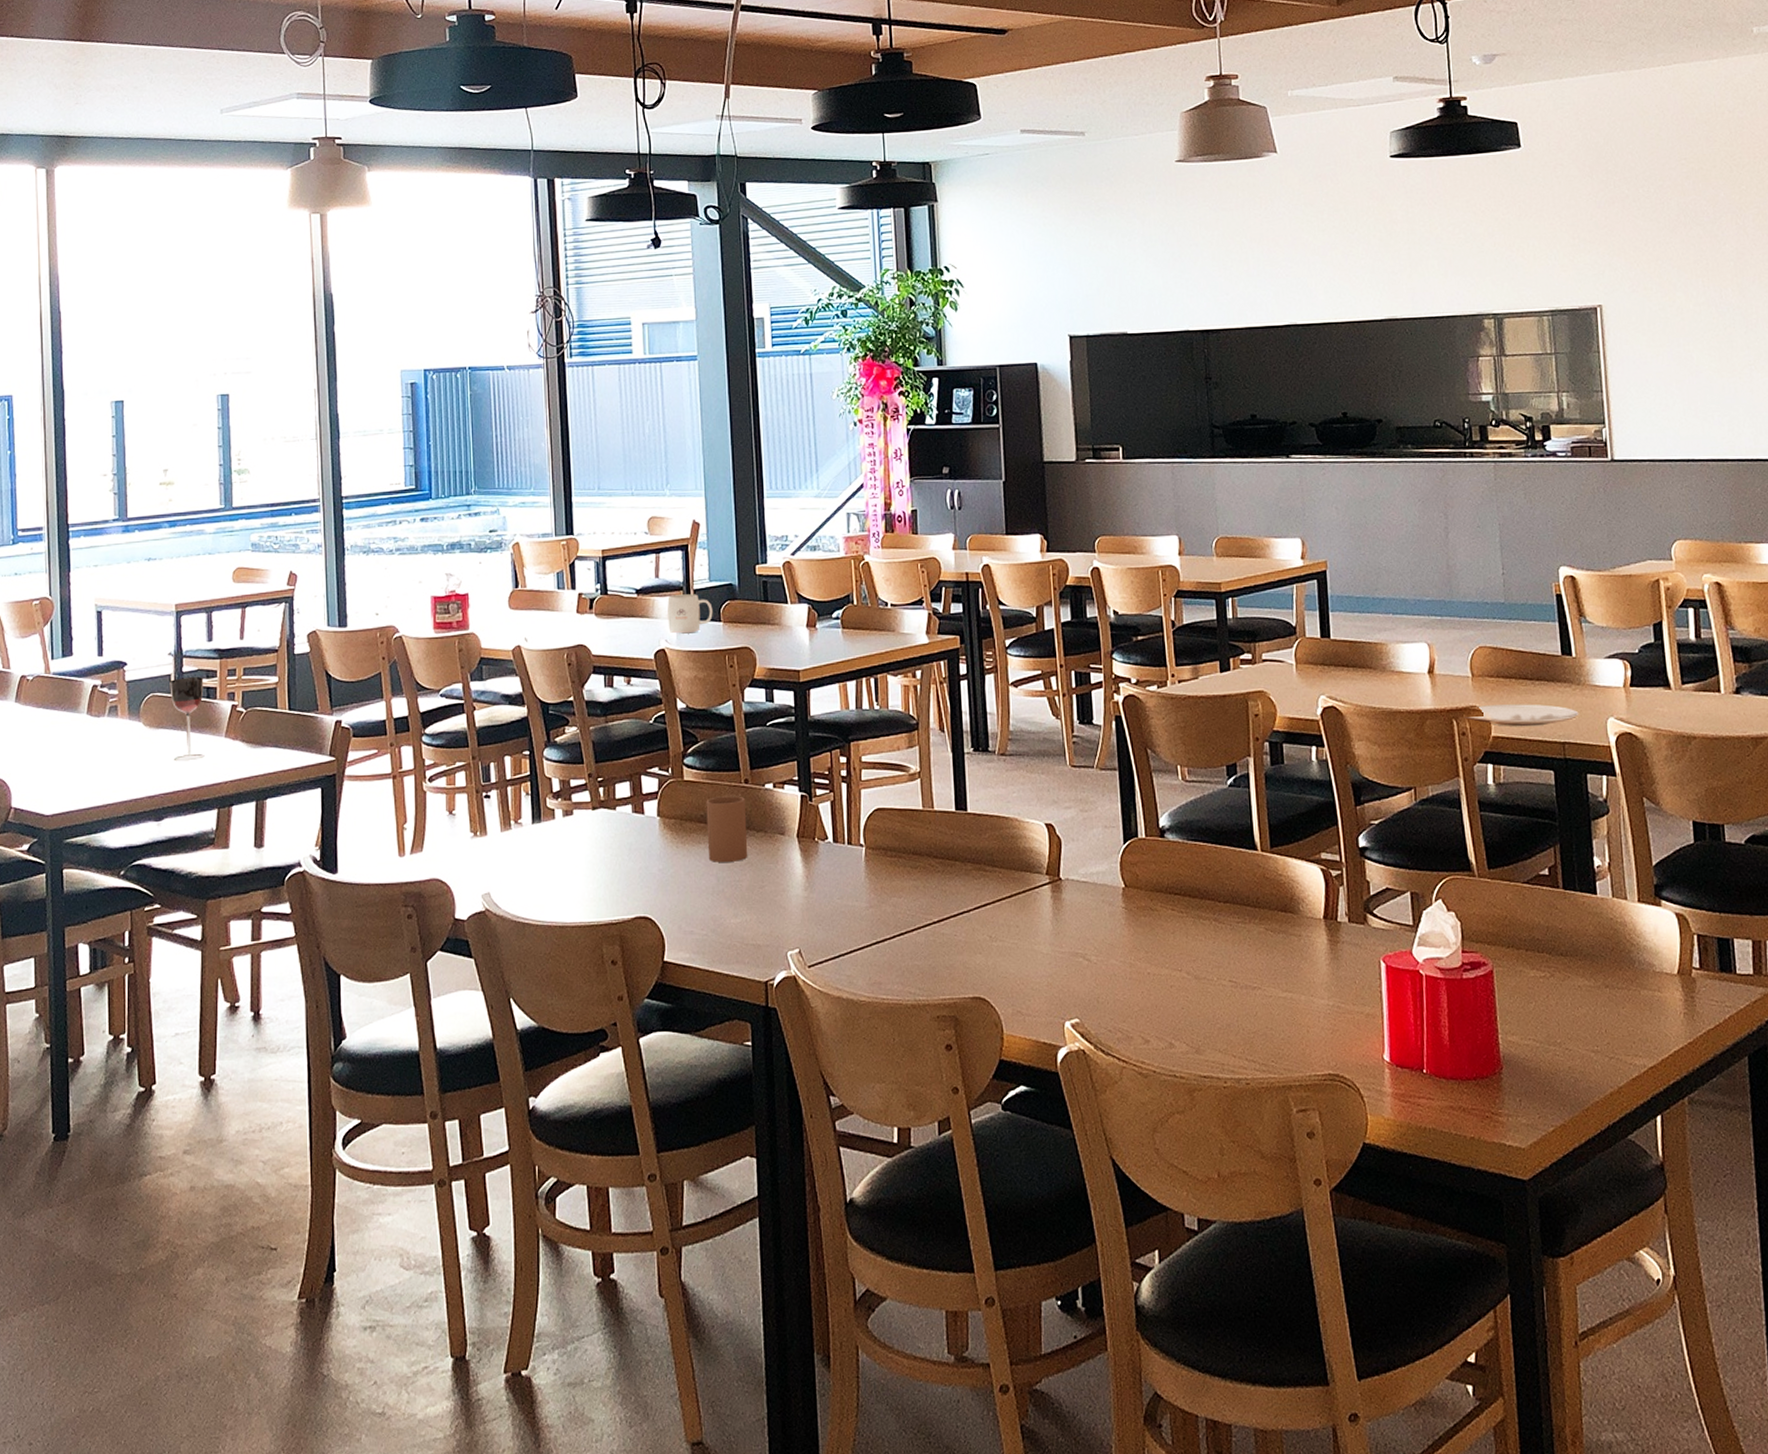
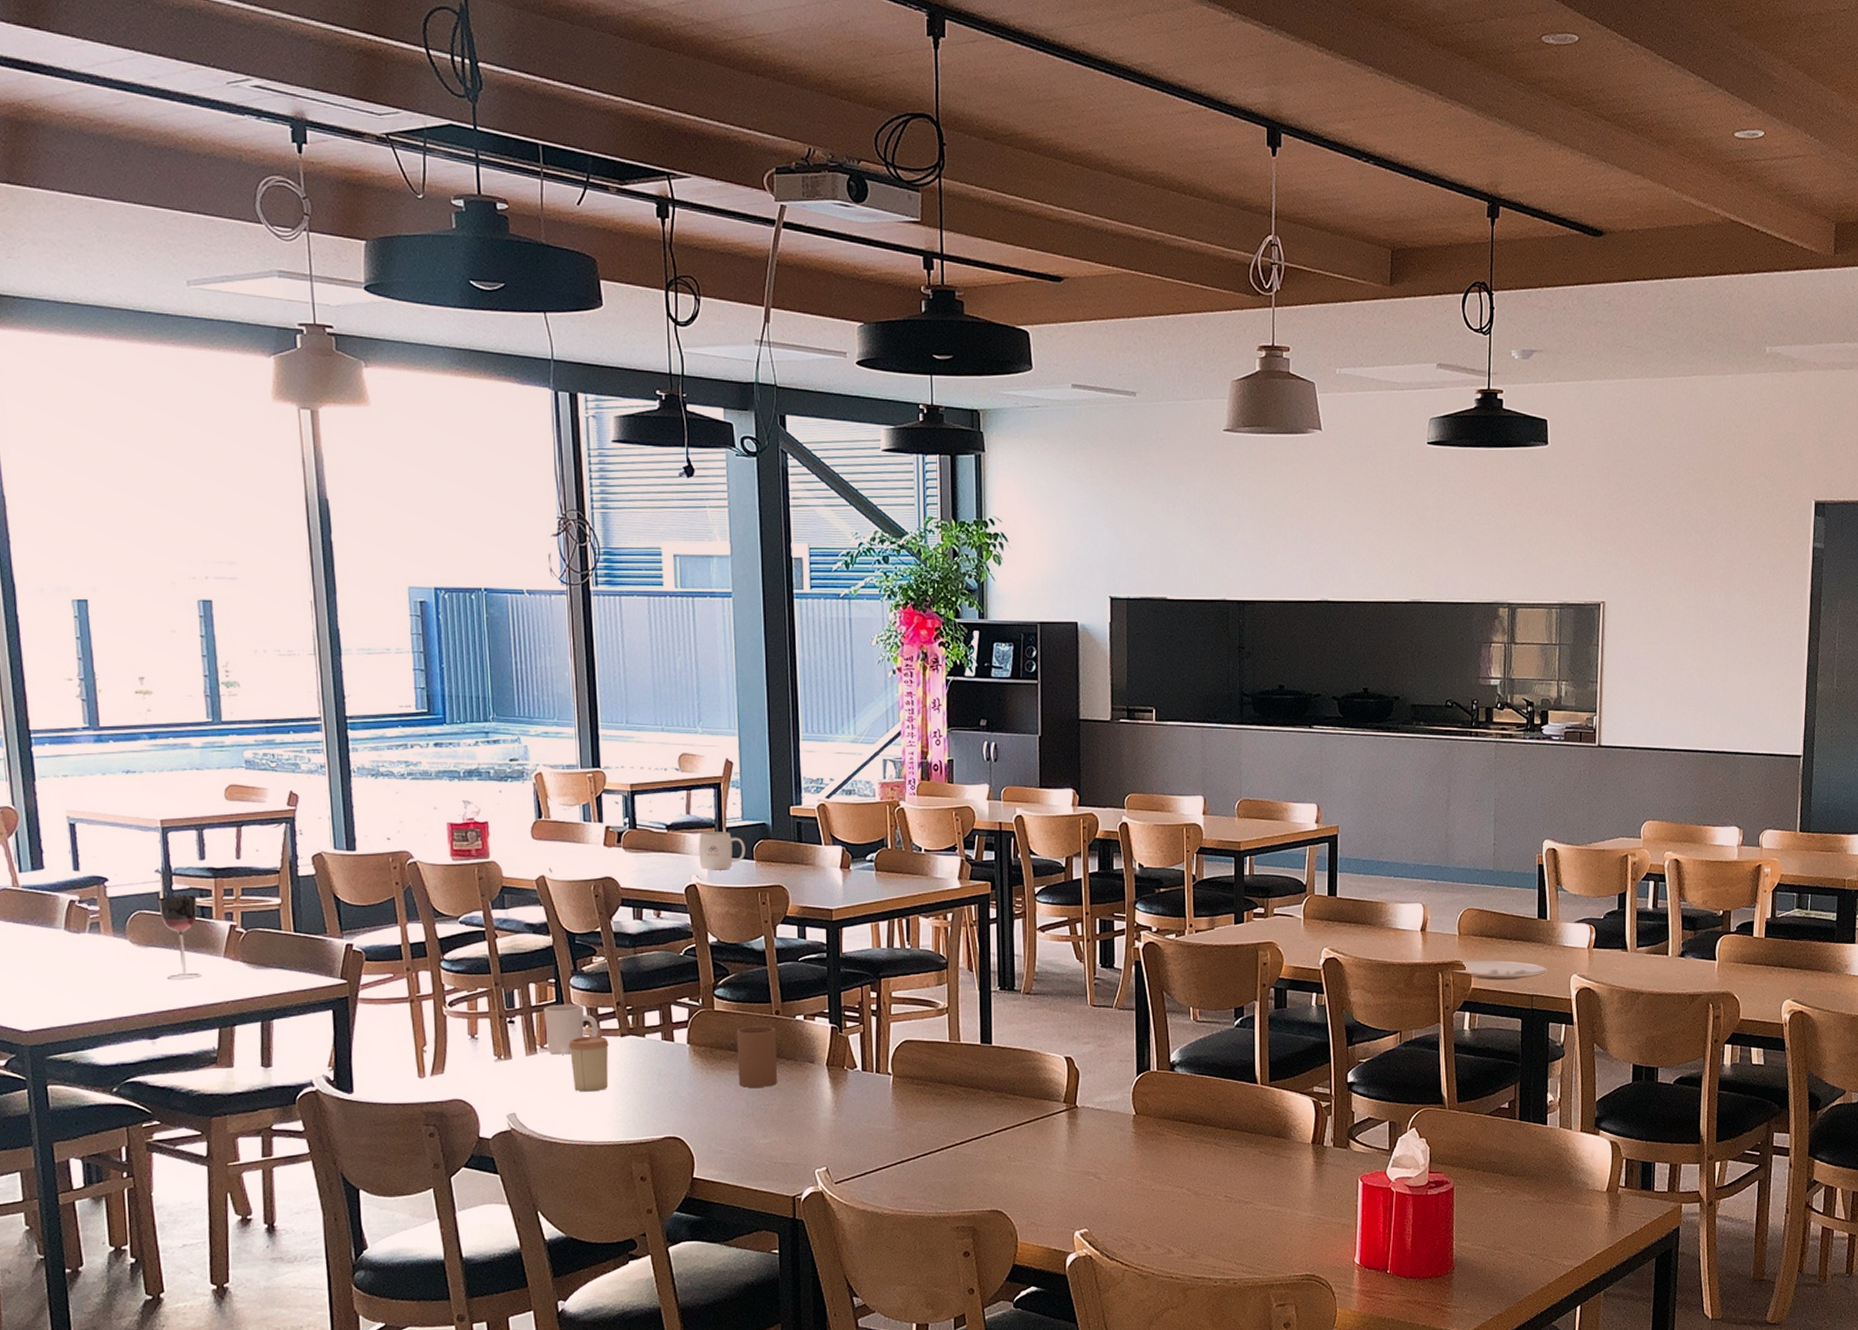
mug: none [519,776,571,830] -> present [544,1004,599,1055]
cup: none [542,810,580,869] -> present [568,1036,609,1092]

